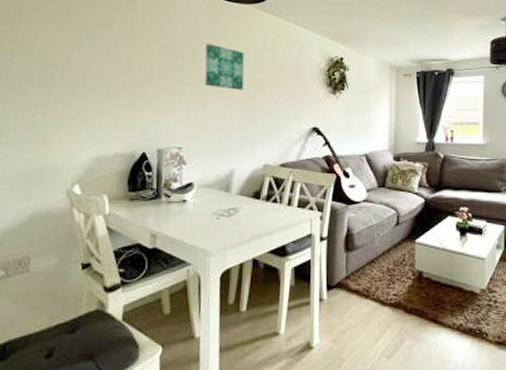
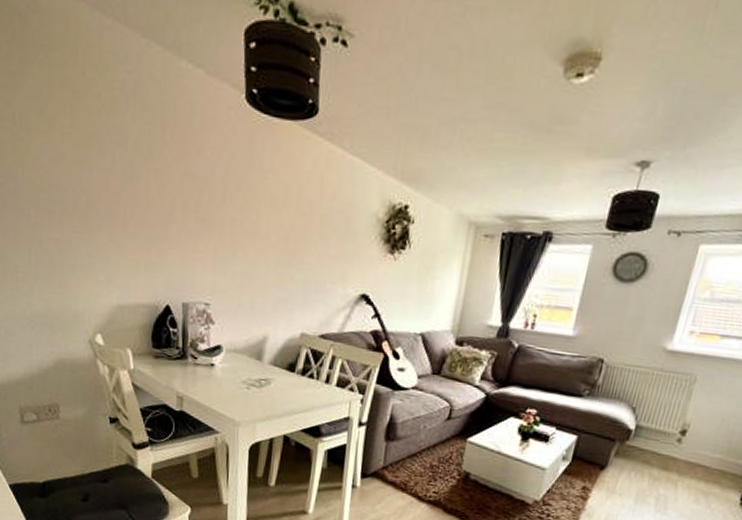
wall art: present [204,44,244,90] -> none [235,174,284,239]

